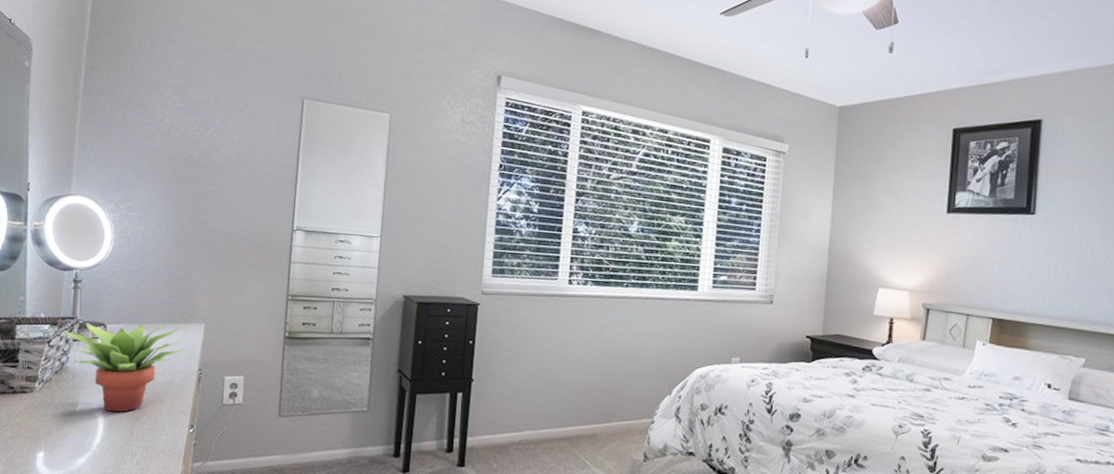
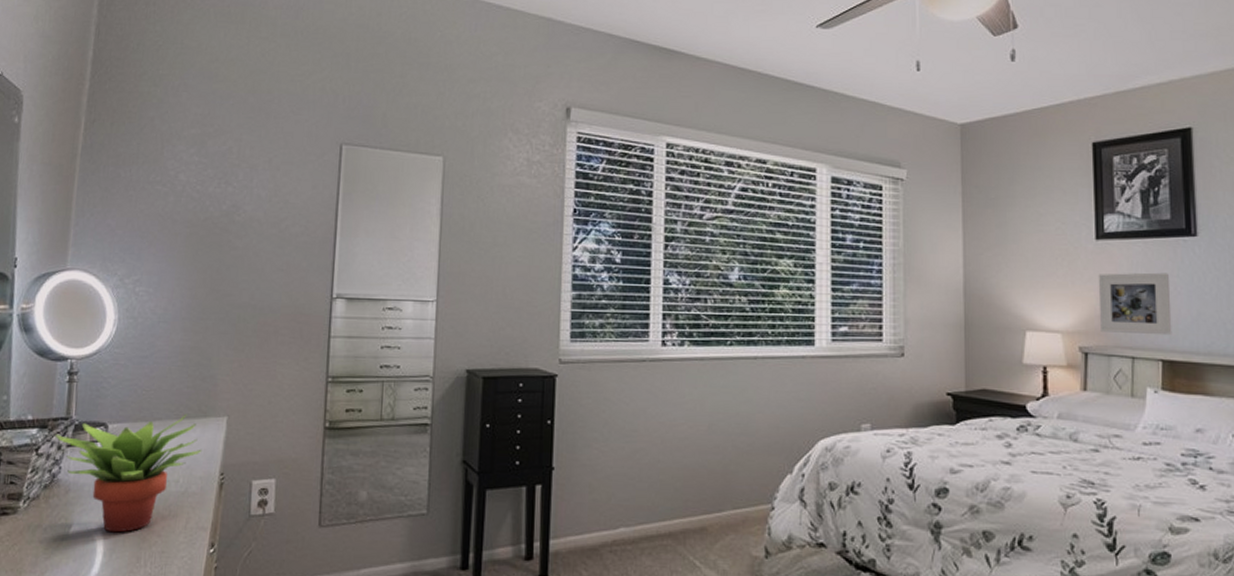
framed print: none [942,242,1007,298] -> present [1098,272,1172,336]

